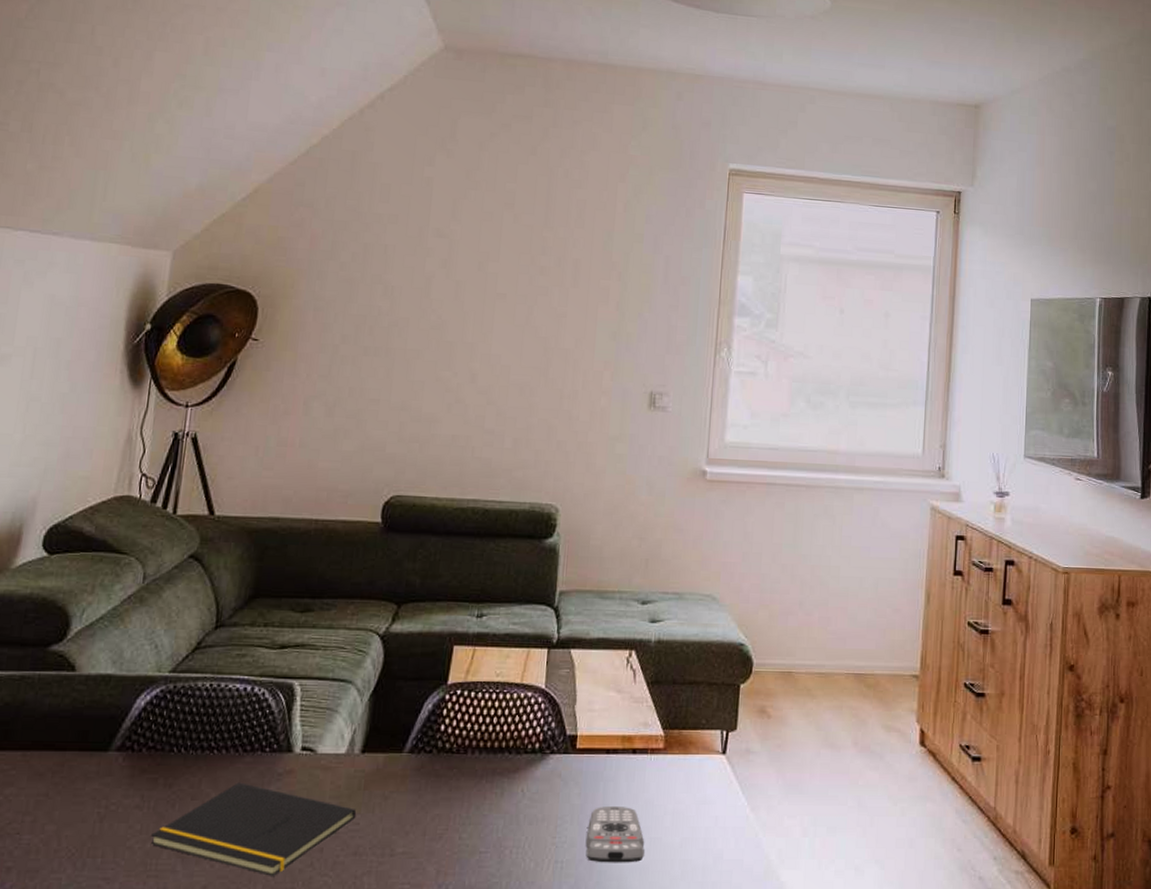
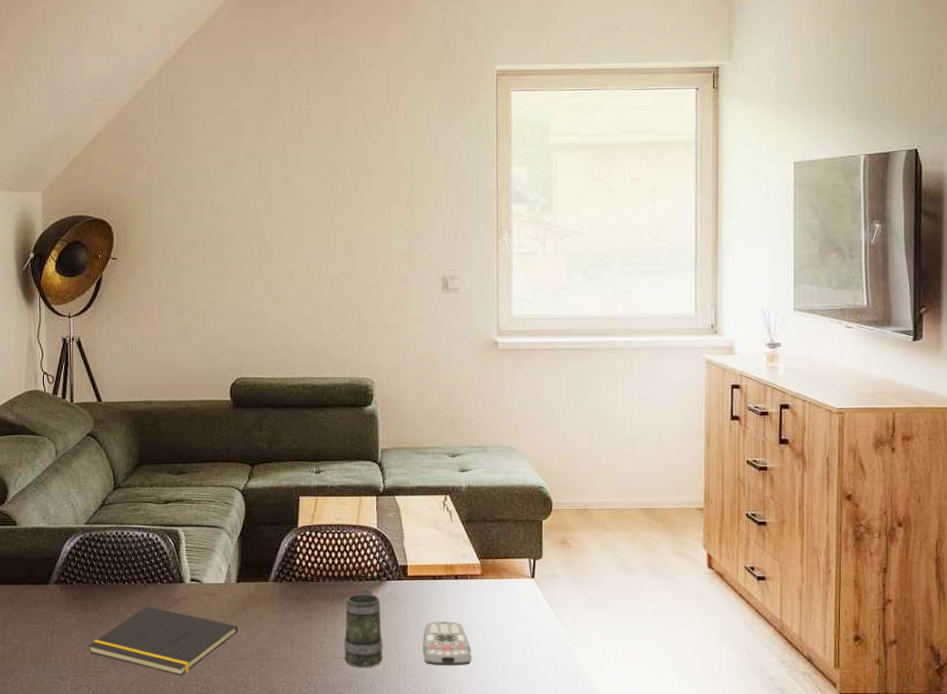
mug: none [487,763,540,865] -> present [344,588,383,667]

